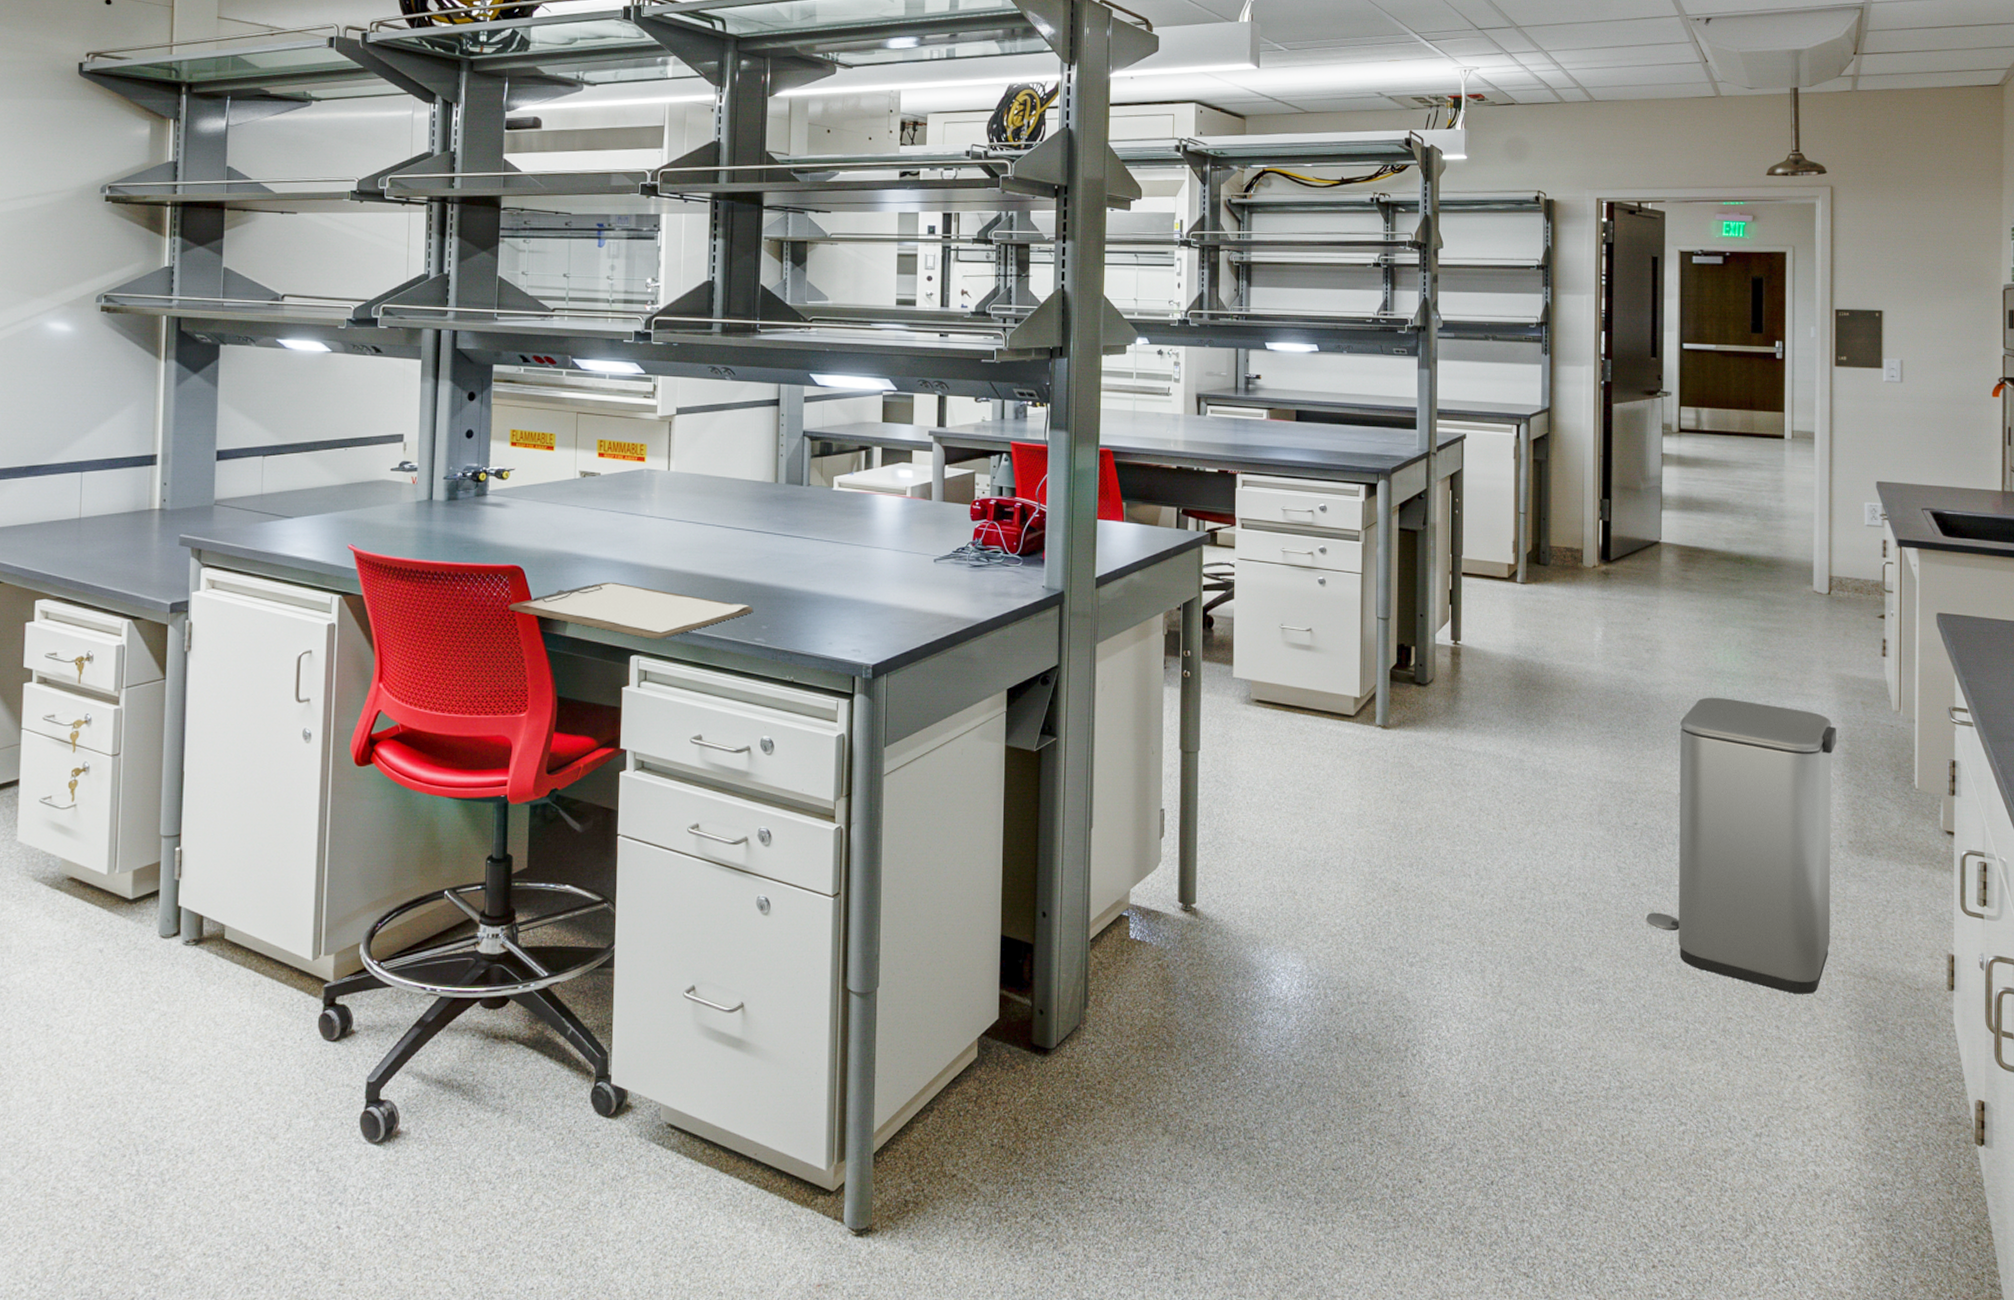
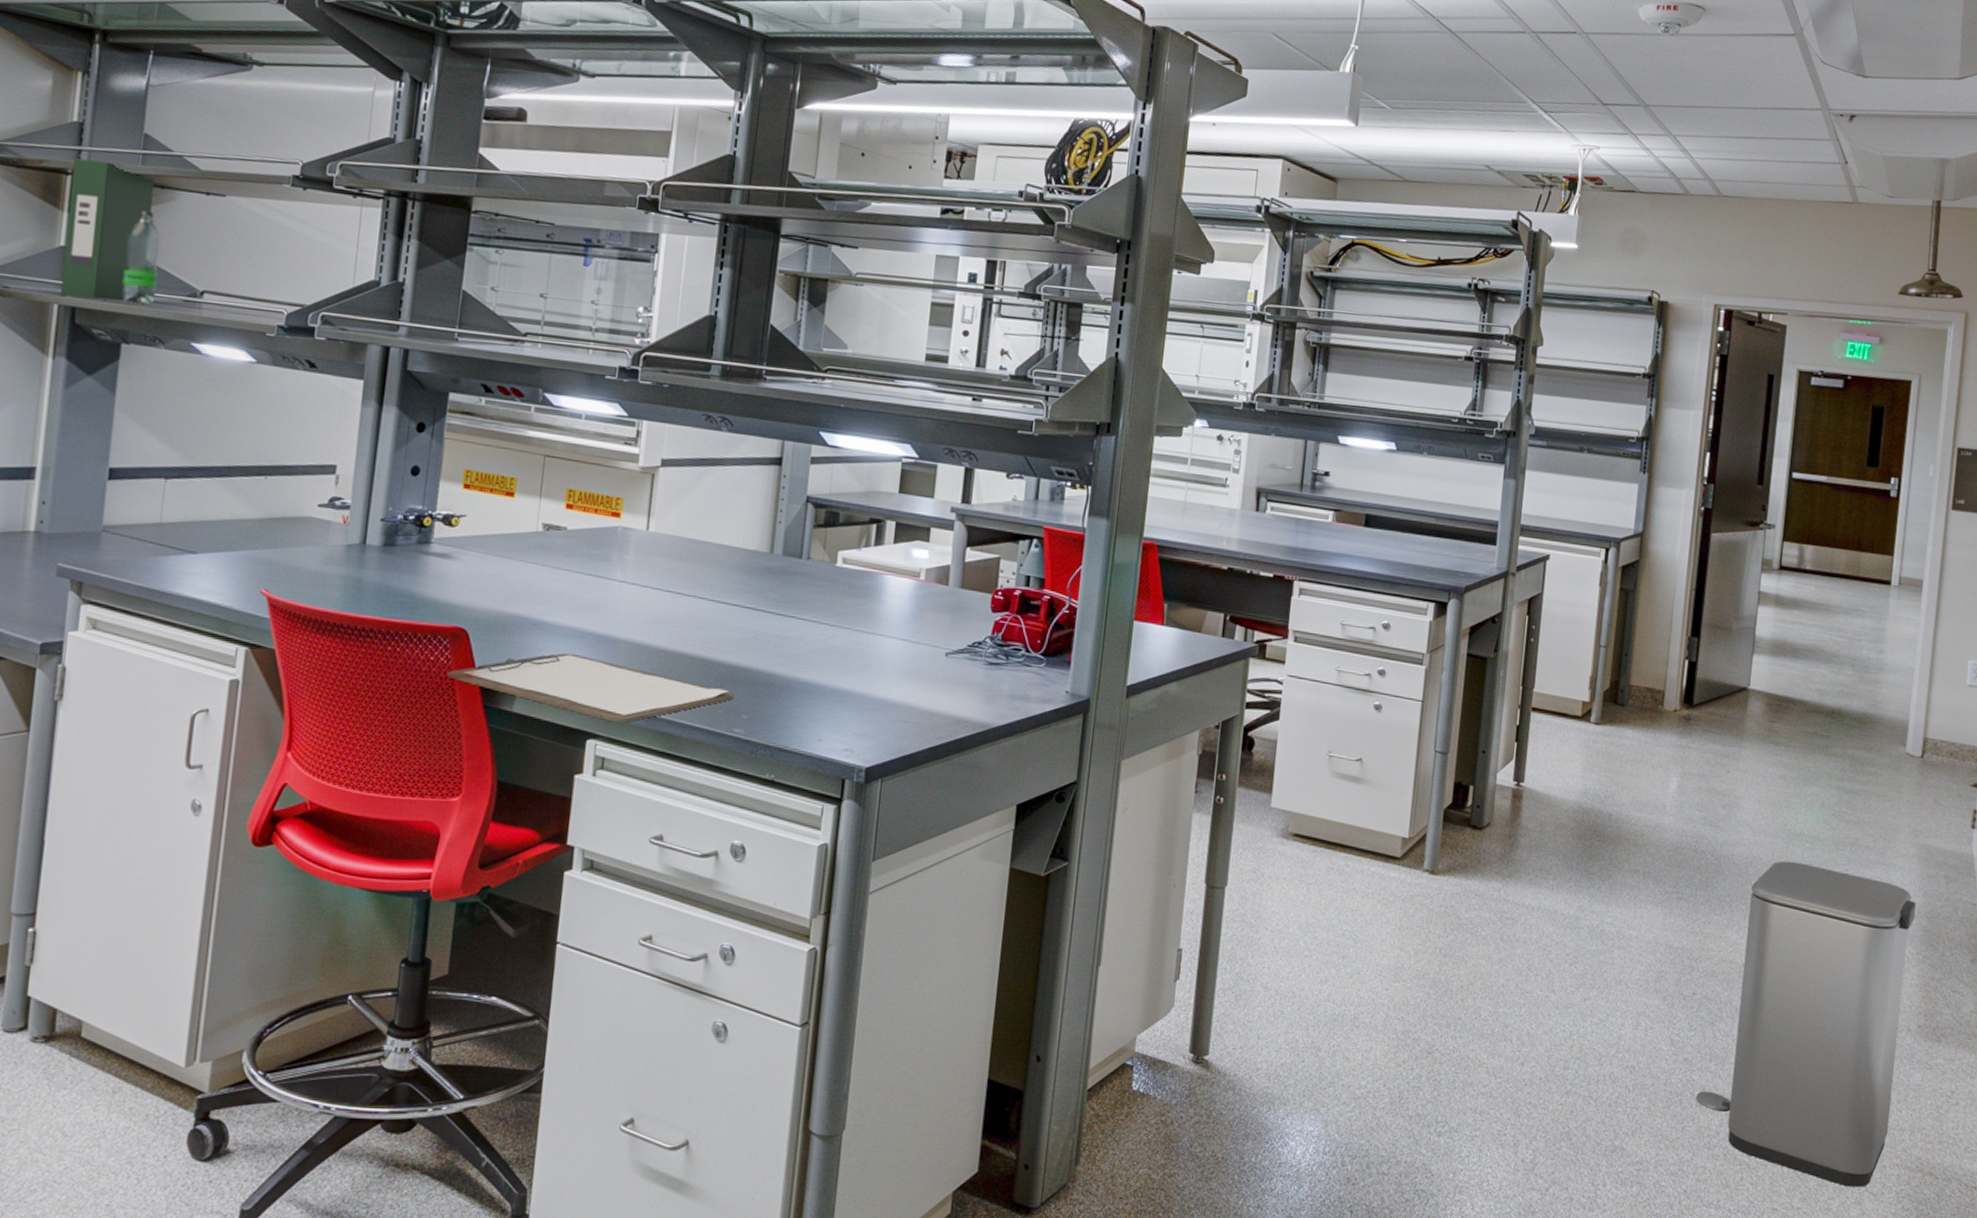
binder: none [167,192,239,309] -> present [60,158,156,302]
bottle: none [217,231,247,309] -> present [121,210,161,304]

